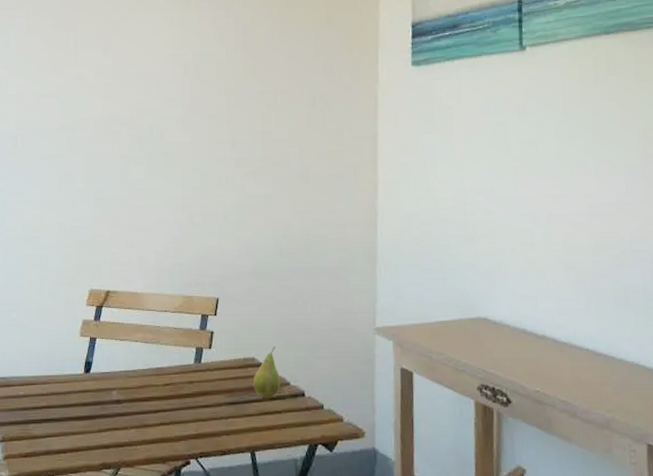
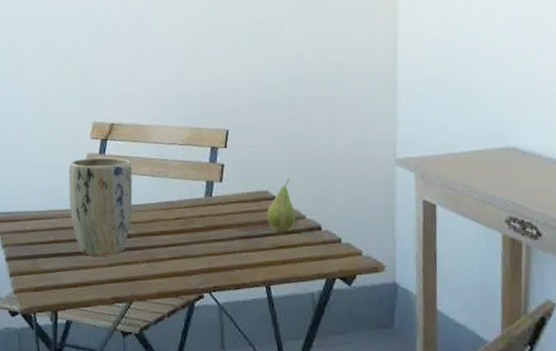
plant pot: none [63,323,125,422] -> present [68,157,133,256]

